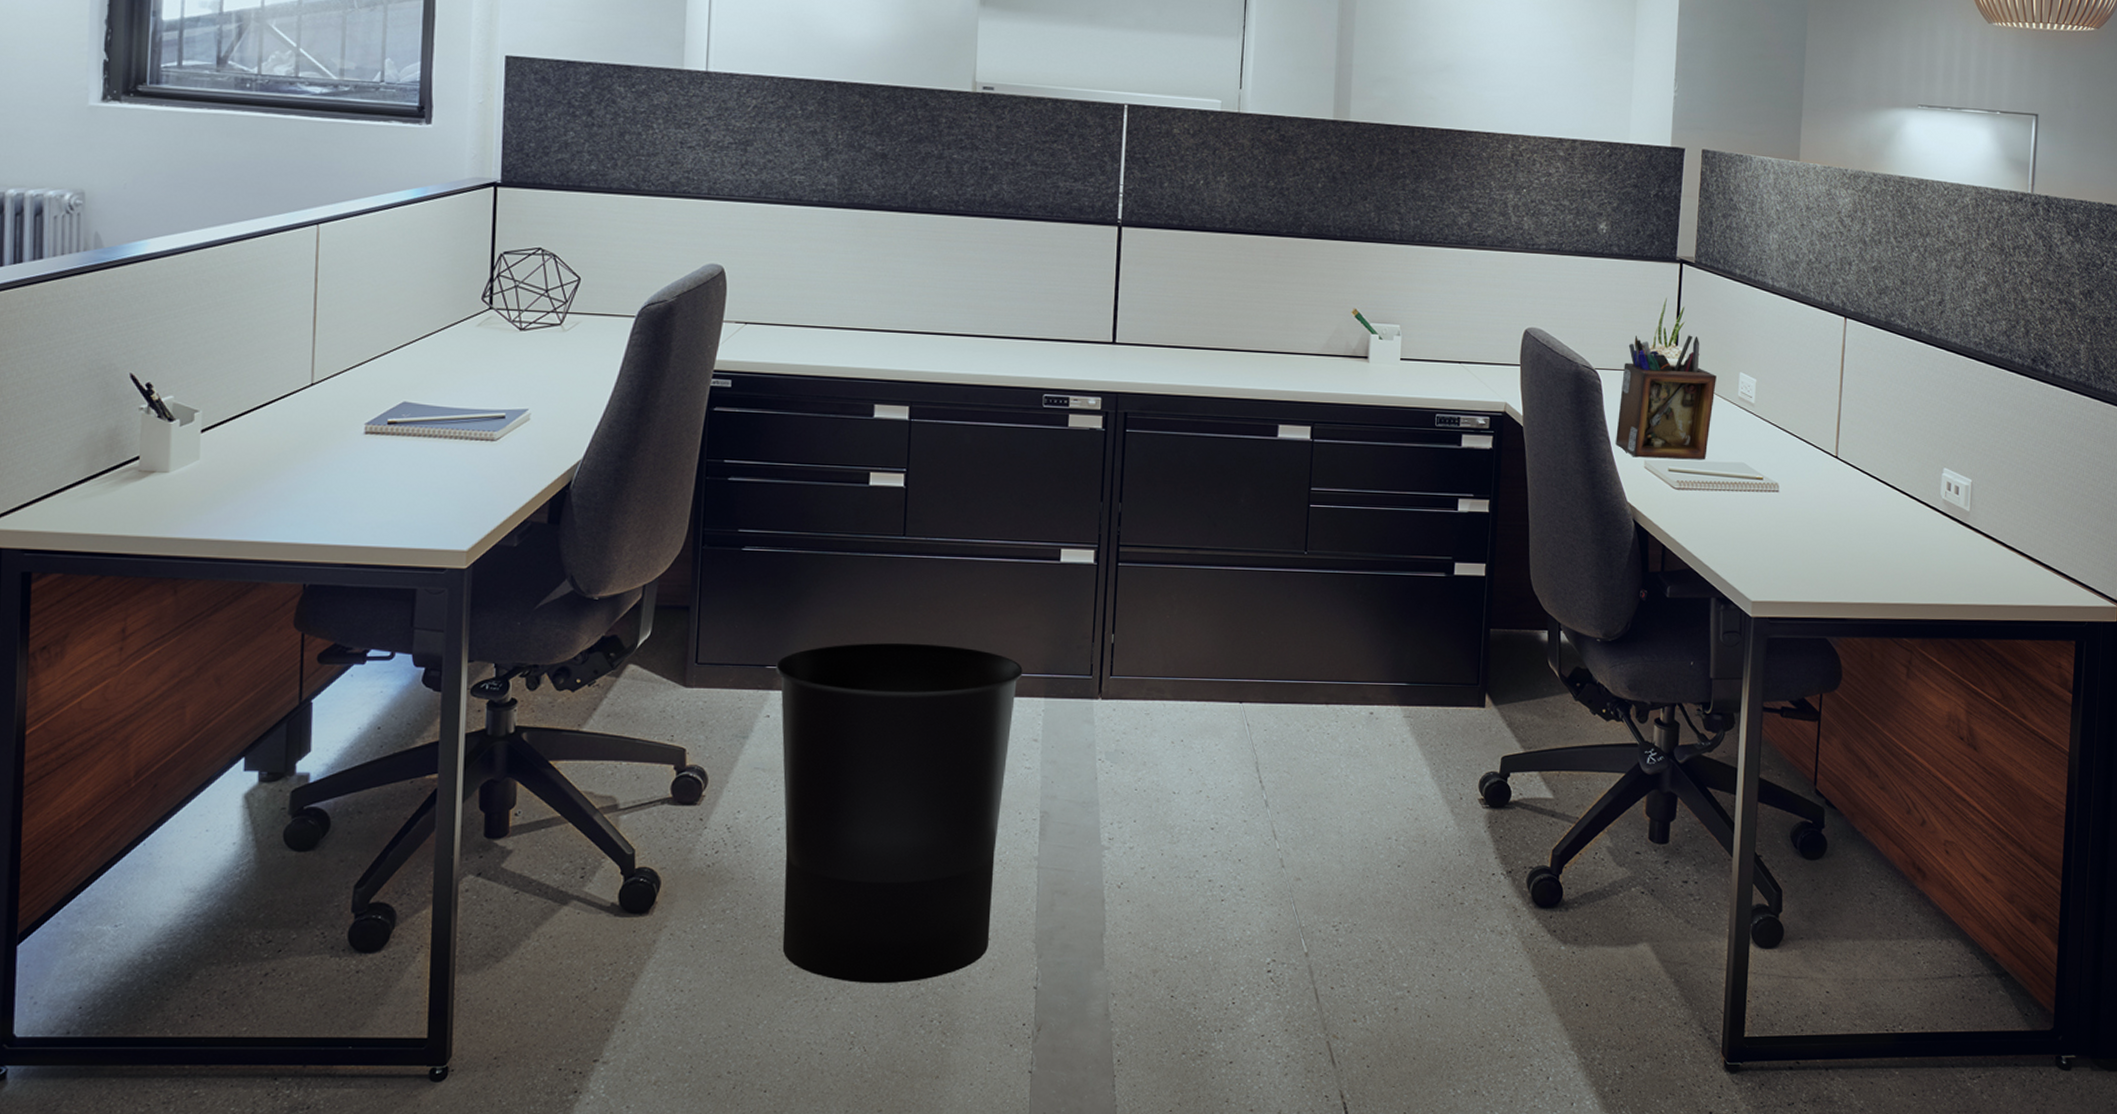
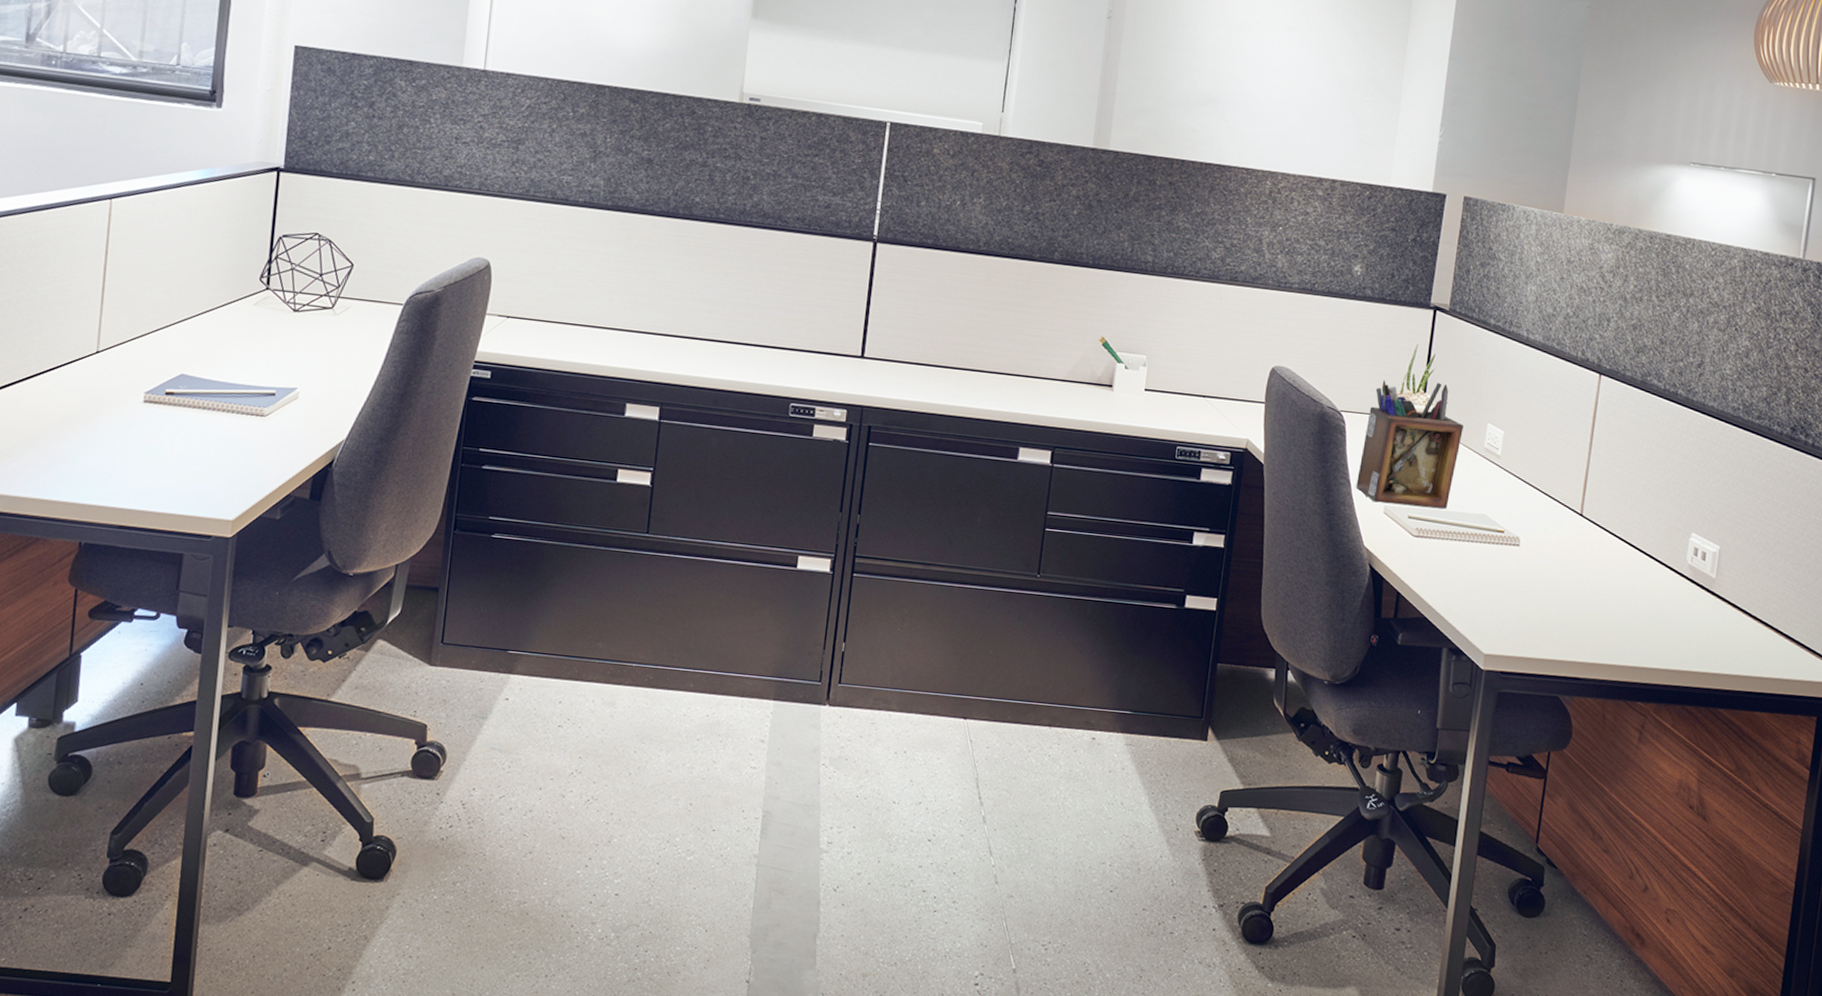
waste bin: present [776,642,1023,984] -> none [507,634,754,967]

